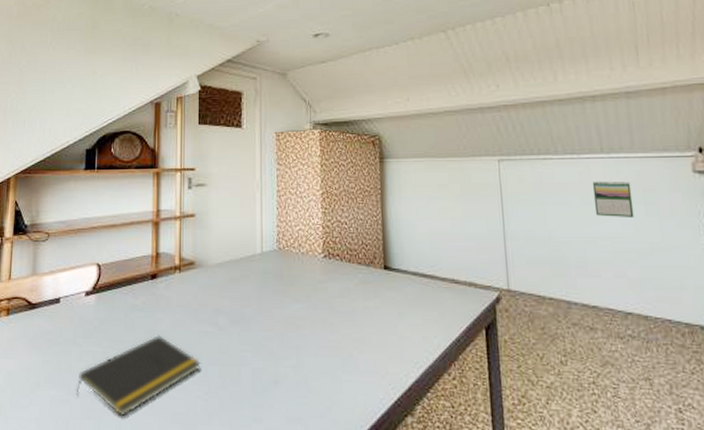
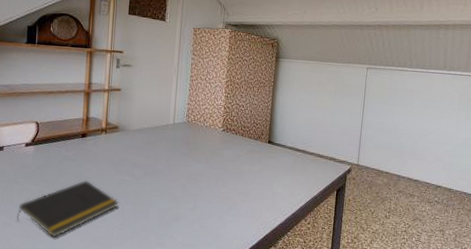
calendar: present [592,180,635,219] -> none [430,90,460,120]

